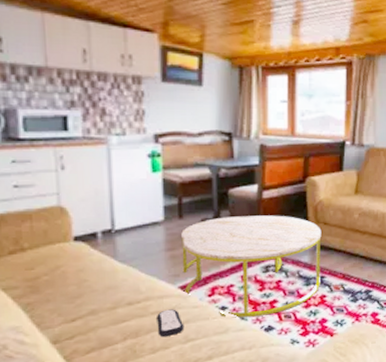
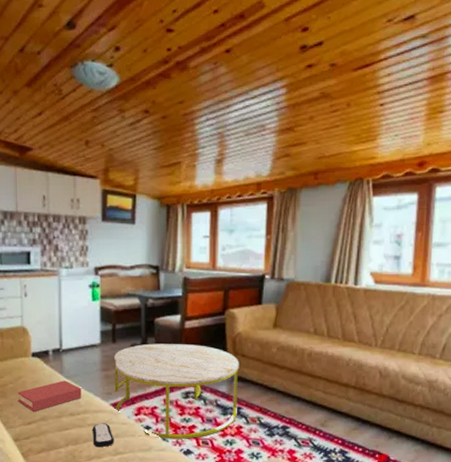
book: none [55,265,142,307] -> present [18,380,82,412]

